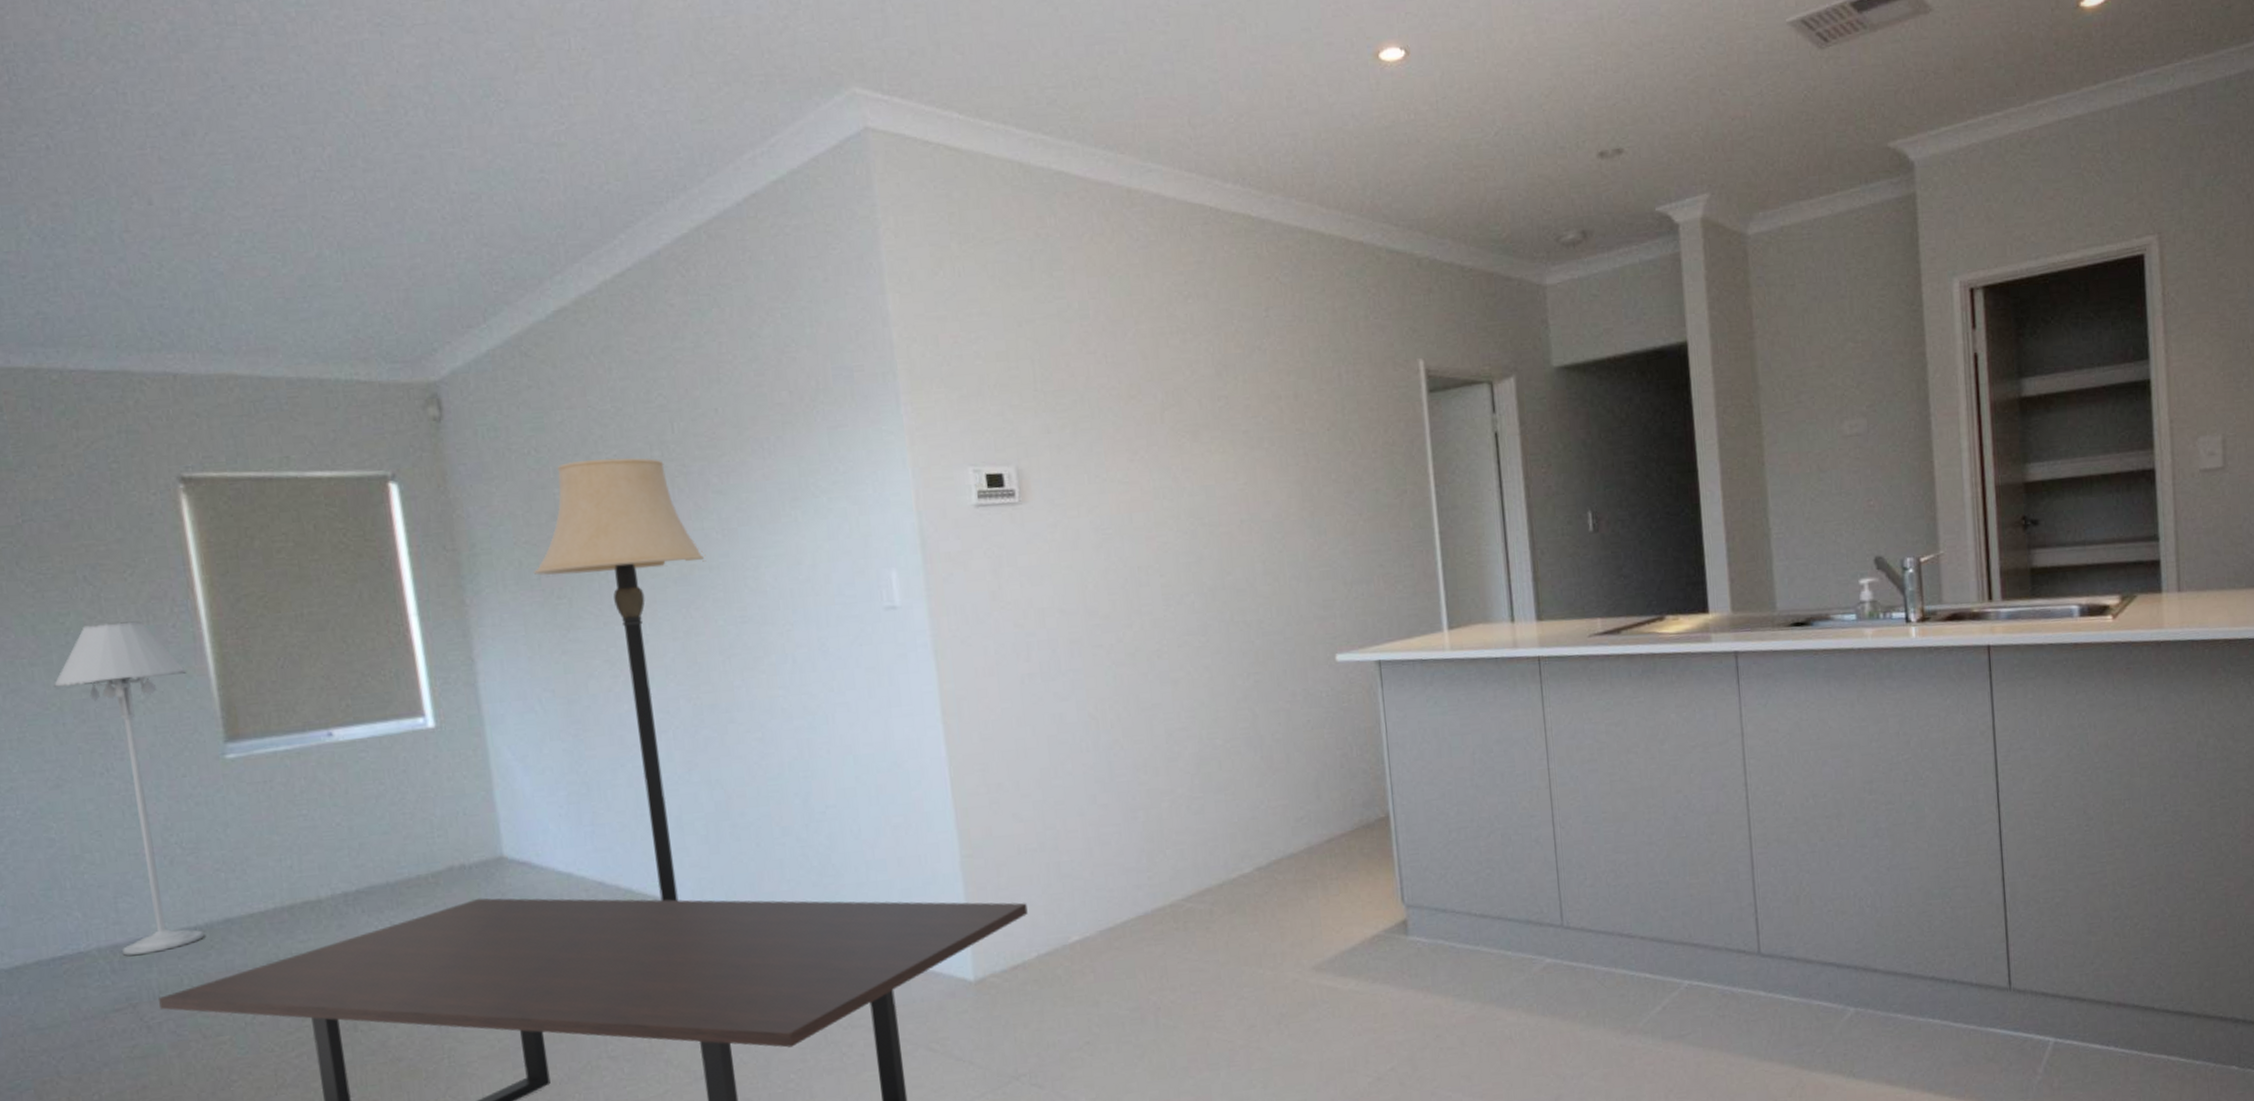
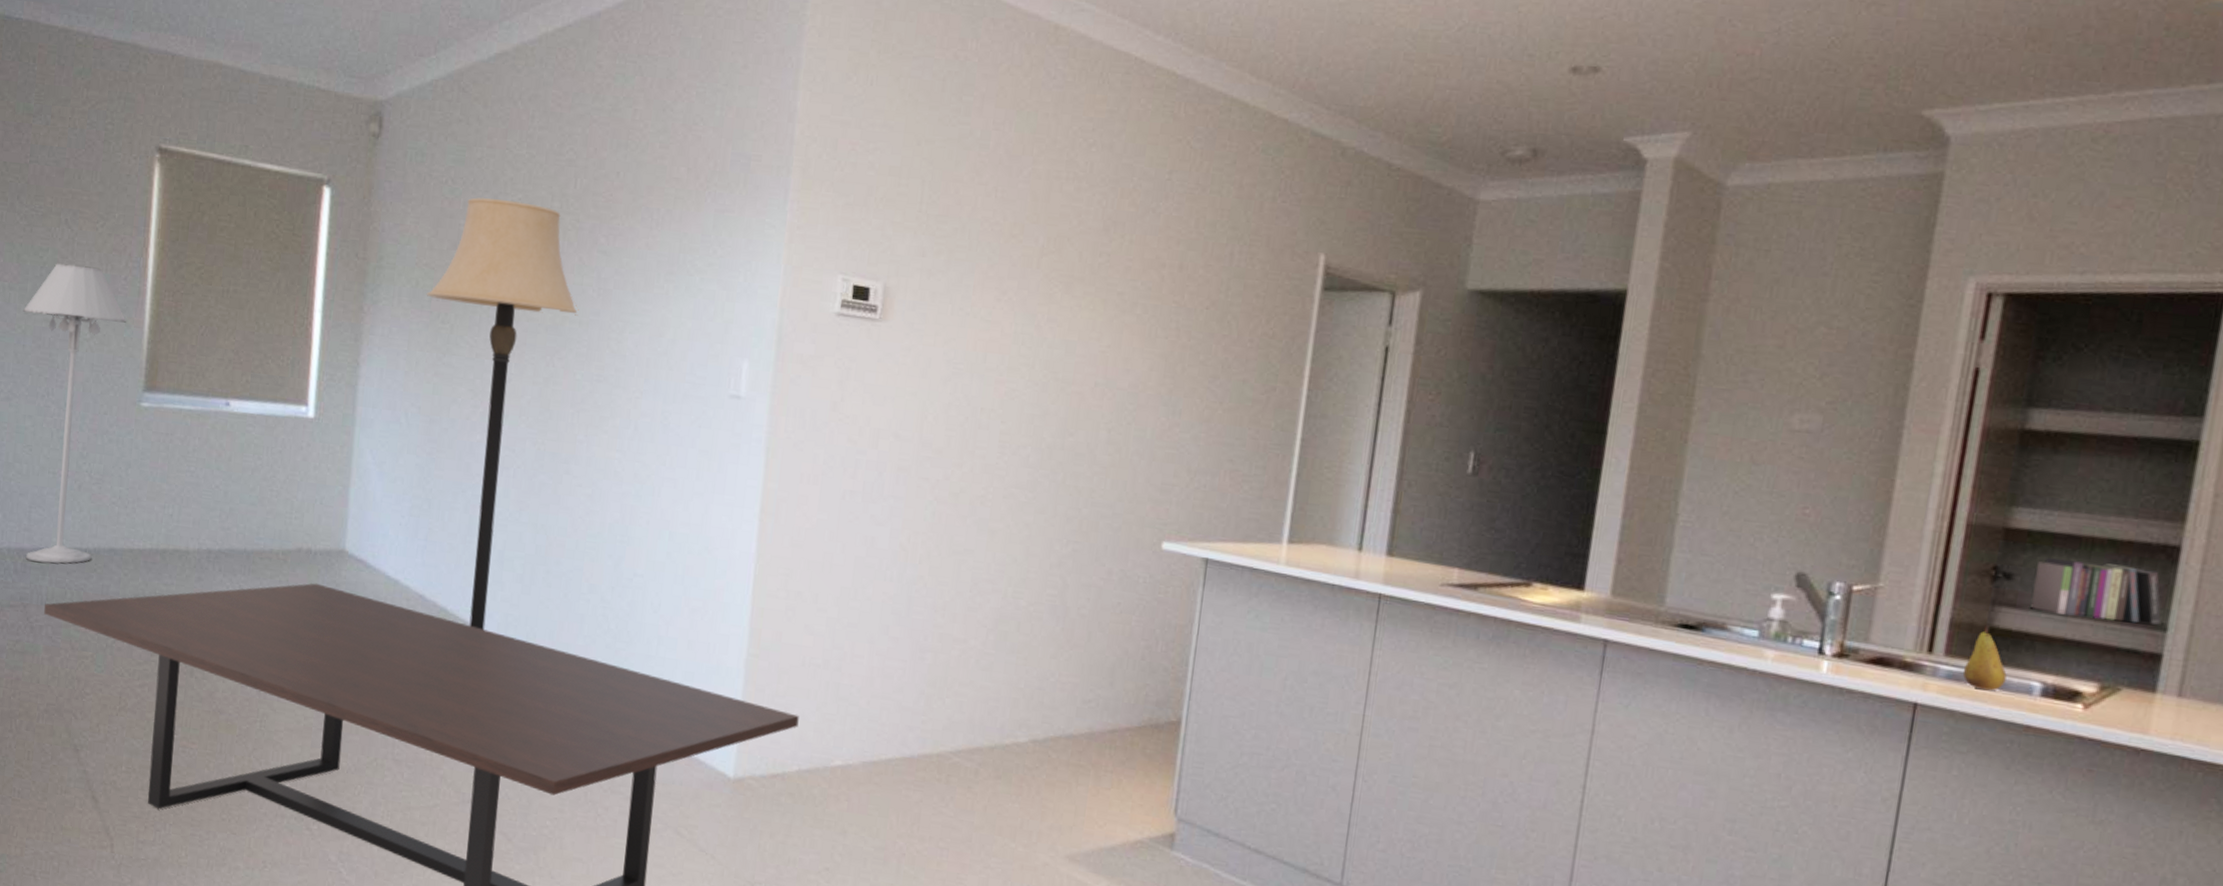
fruit: none [2018,565,2052,622] -> present [1962,623,2007,691]
books: none [2054,493,2154,546] -> present [2031,558,2162,626]

